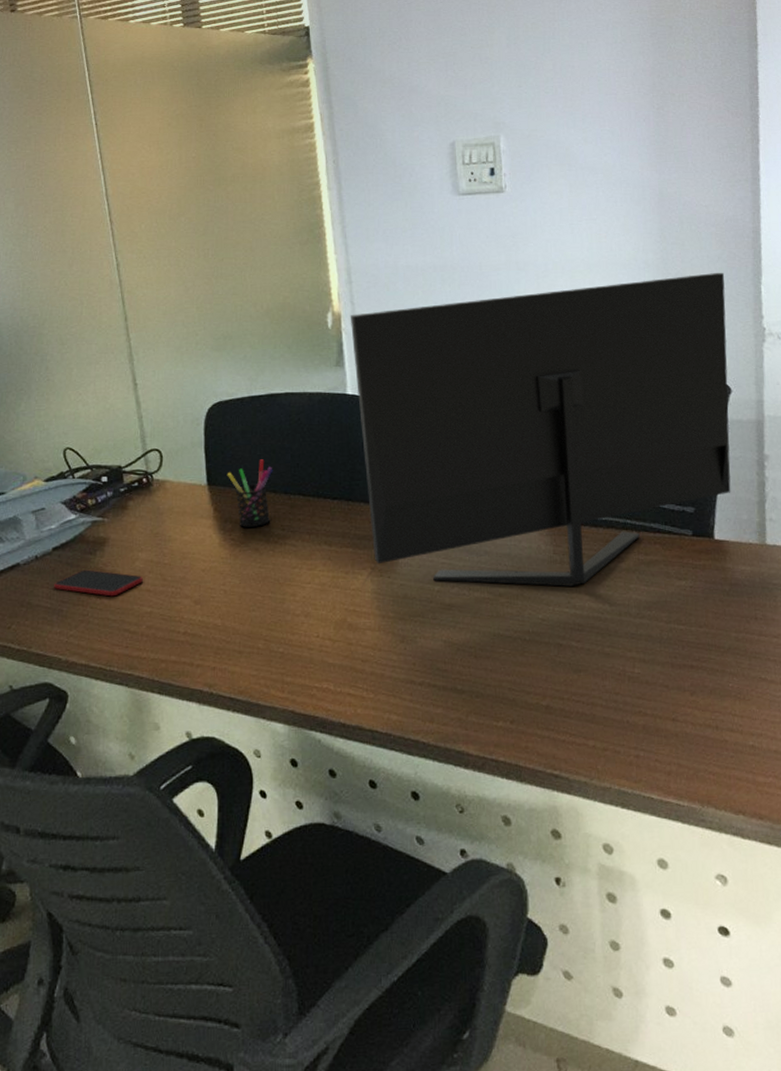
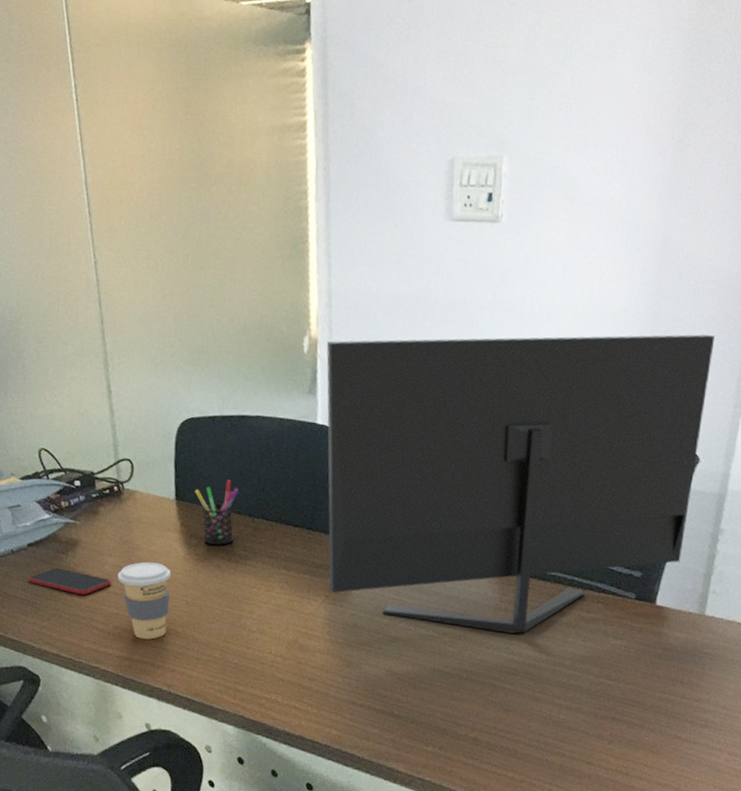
coffee cup: none [149,552,206,637] -> present [117,562,171,640]

